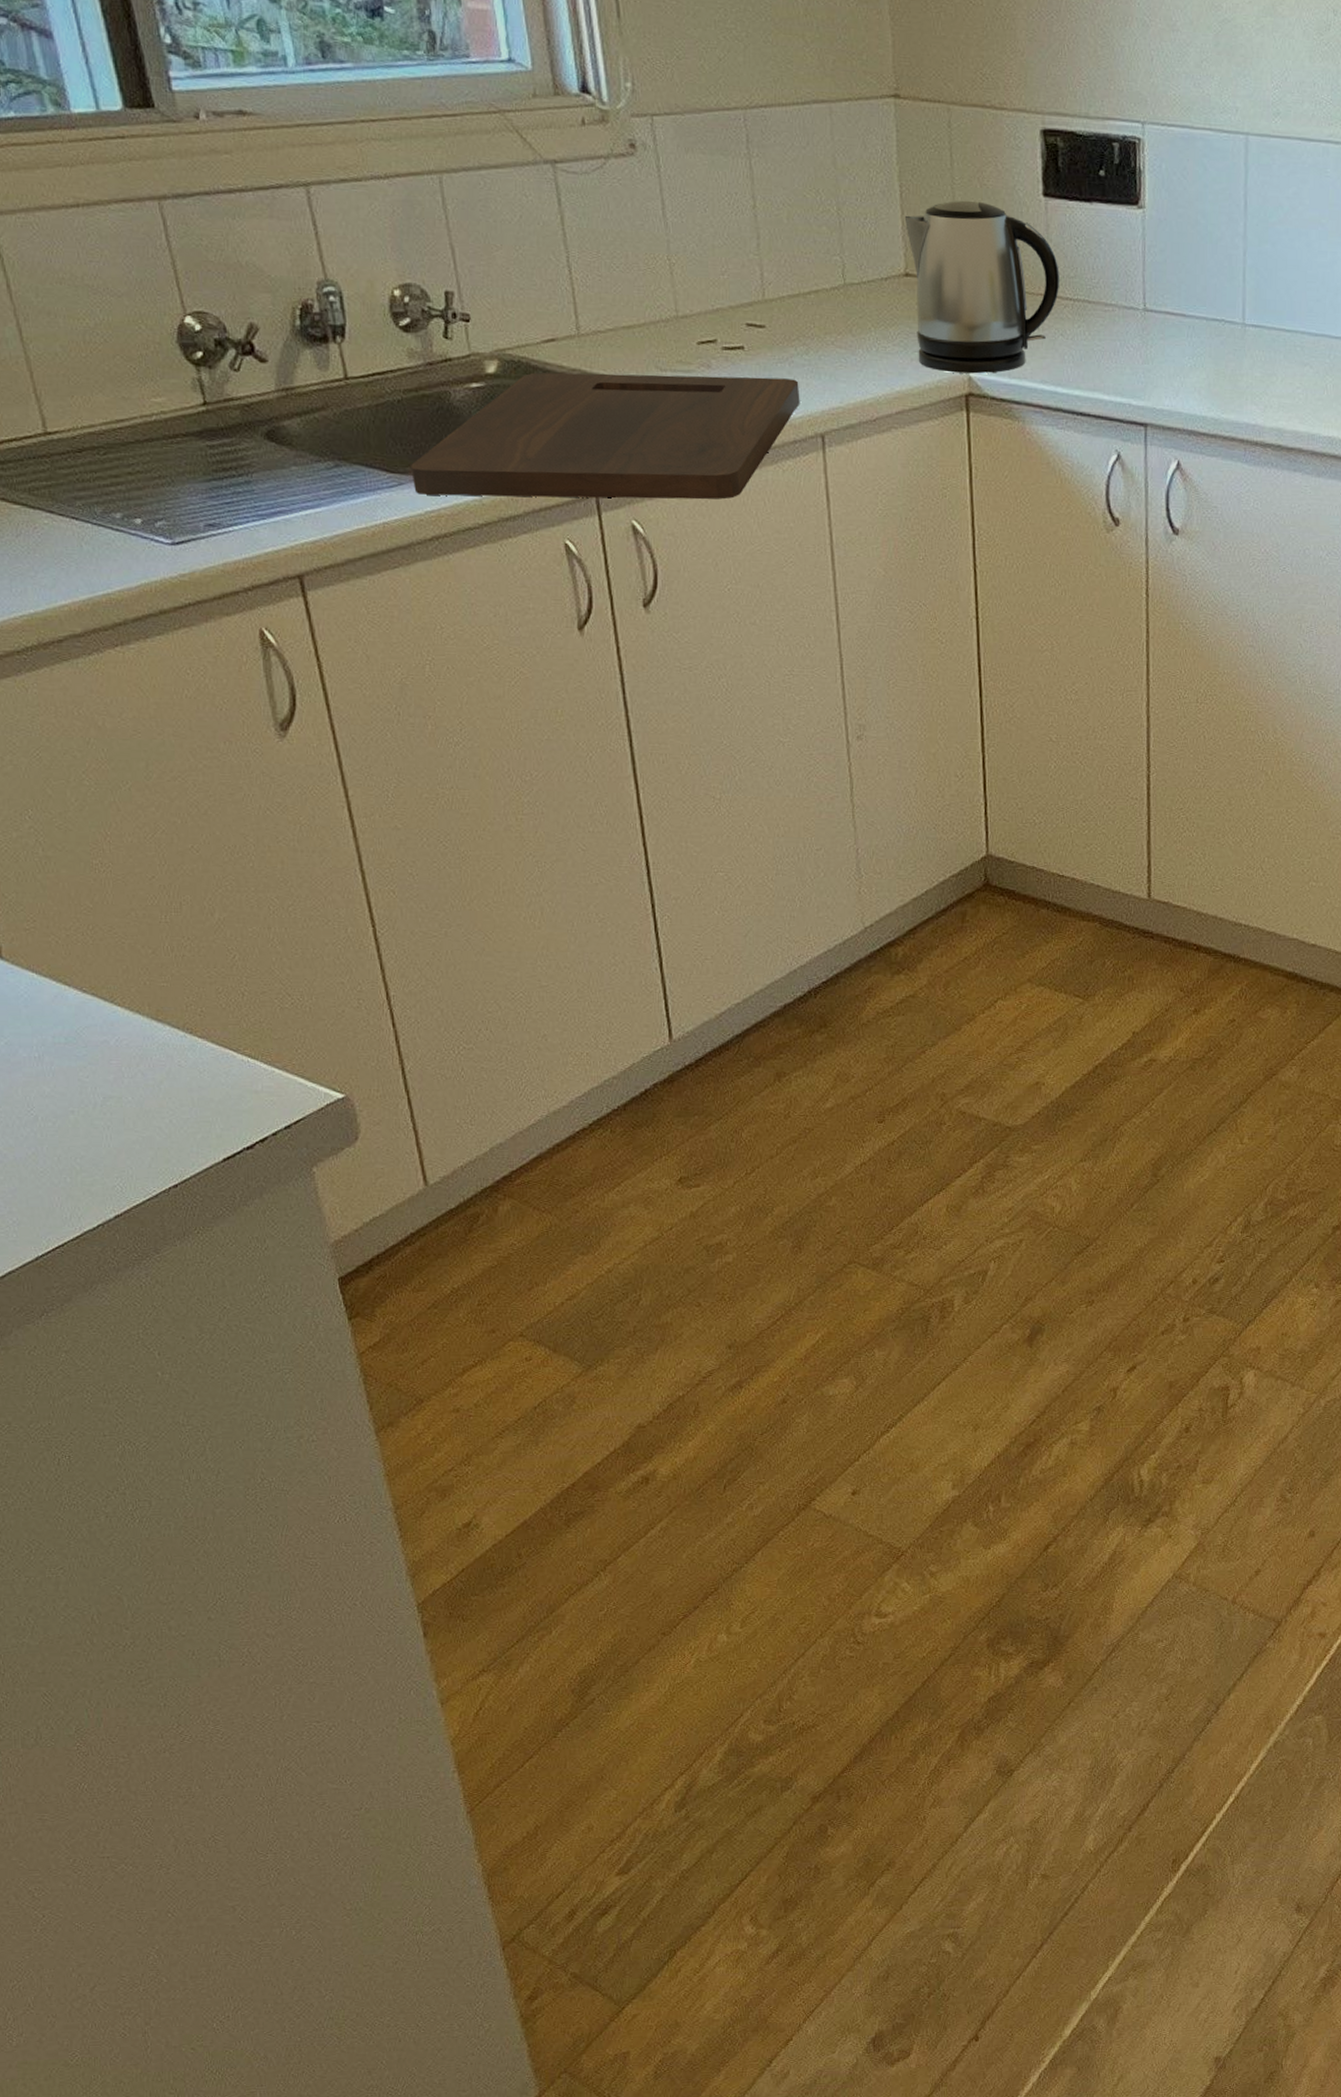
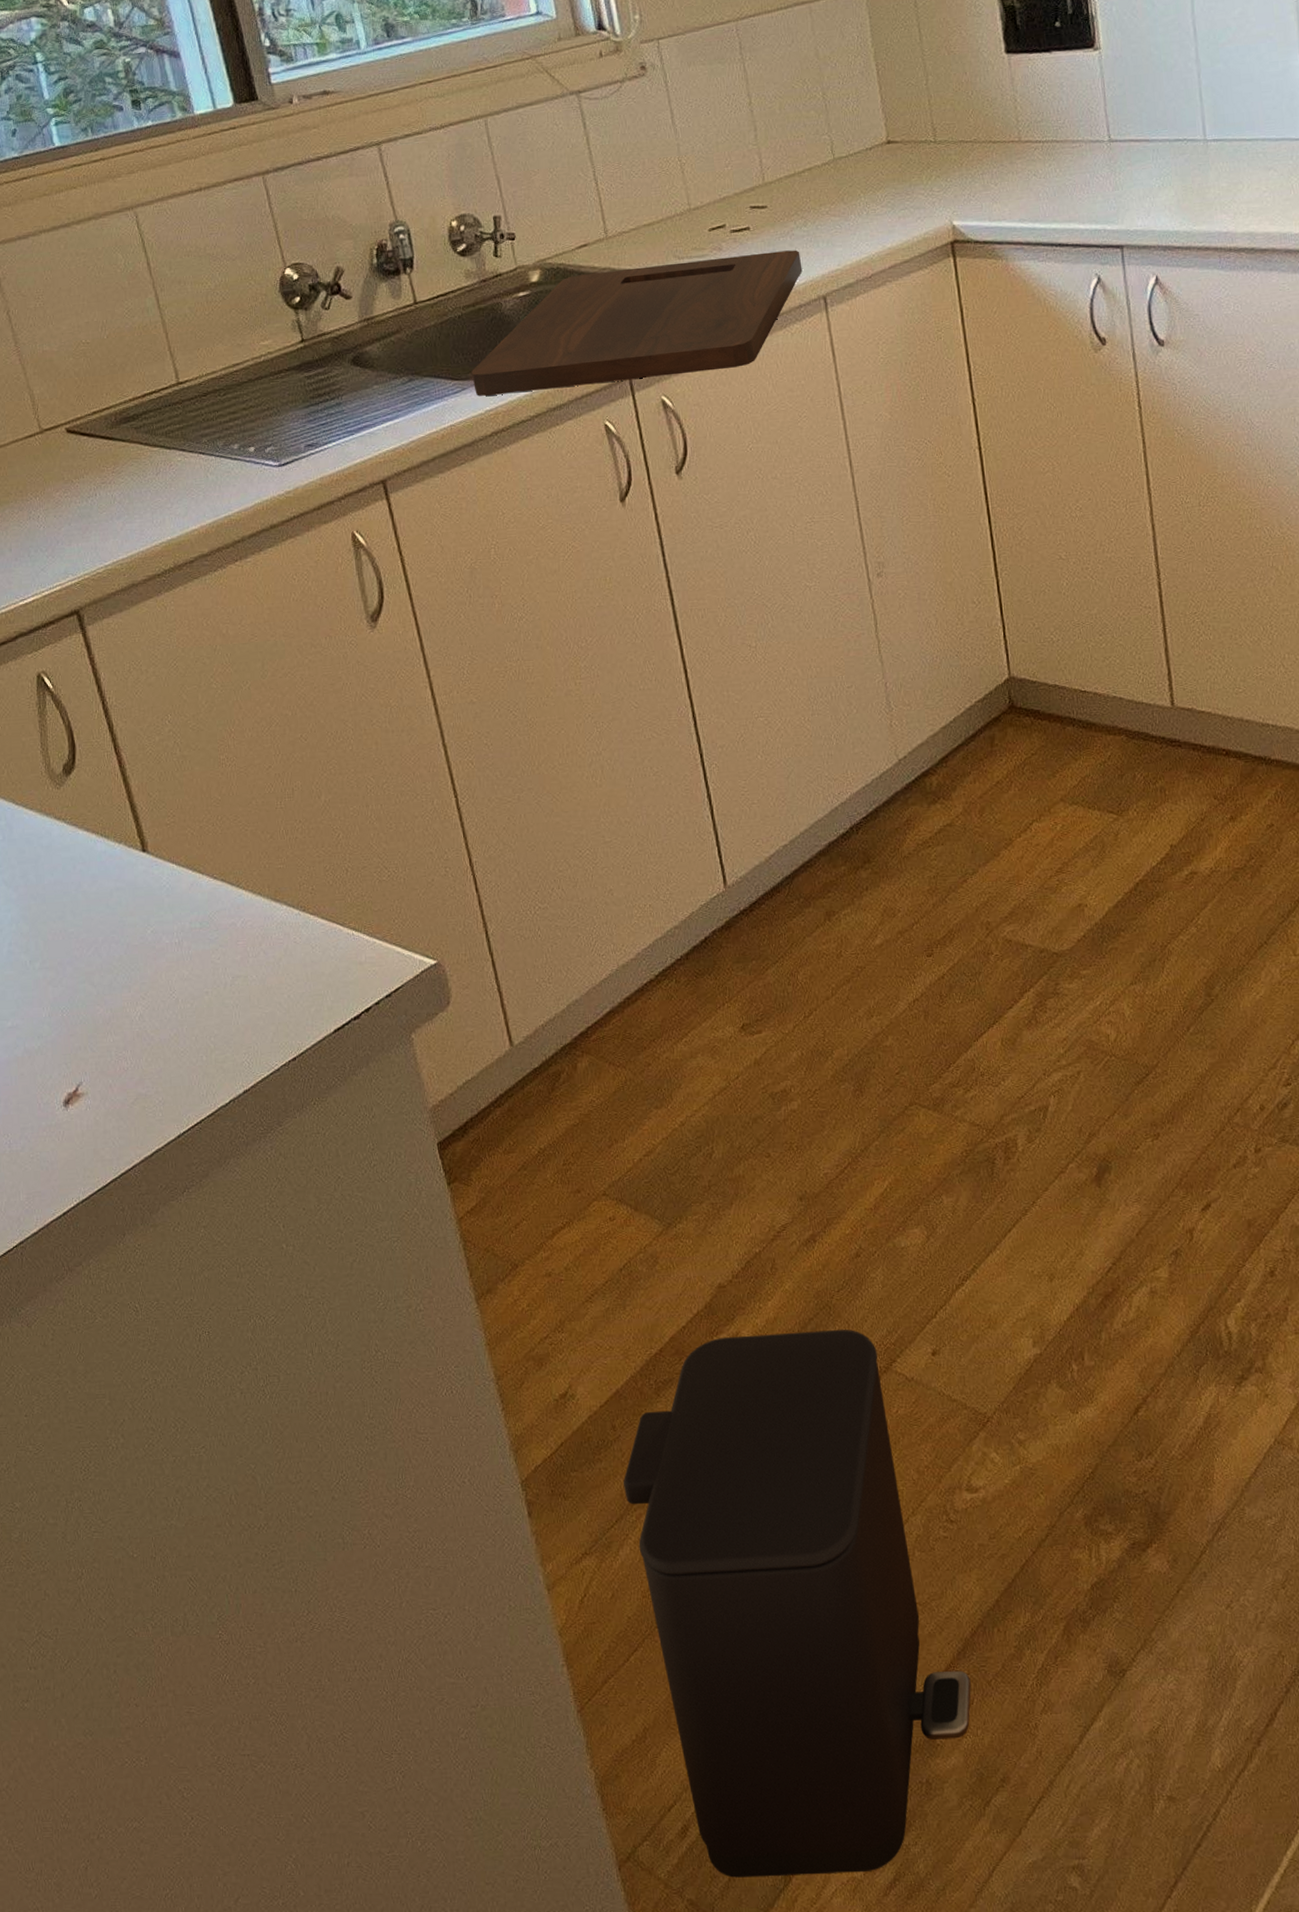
pedal bin: none [526,1469,865,1953] -> present [623,1329,971,1878]
kettle: present [904,200,1059,374] -> none [882,67,1028,224]

